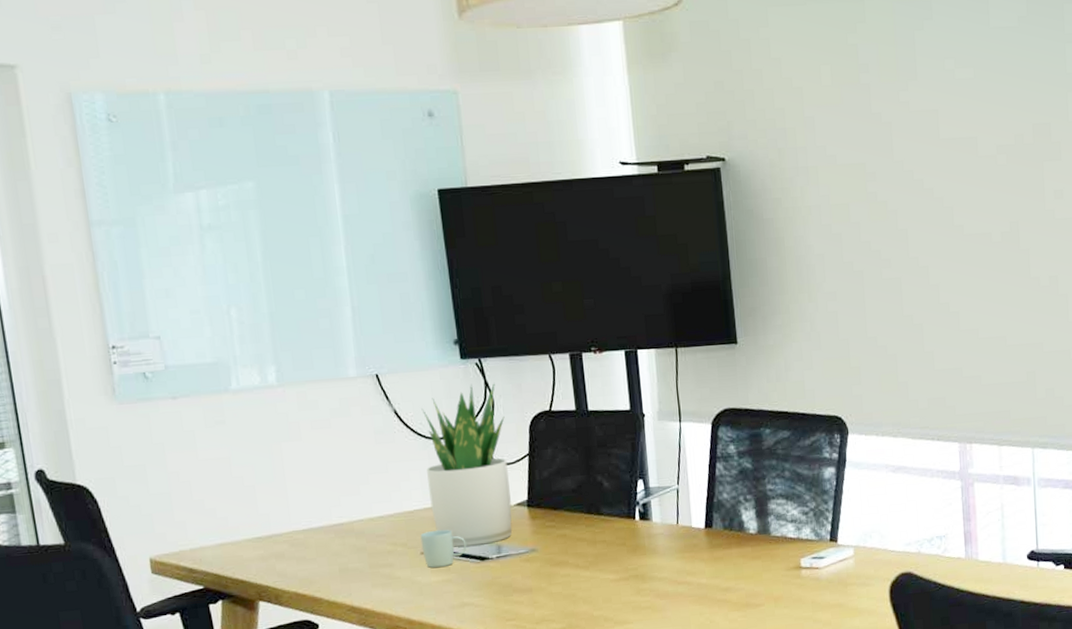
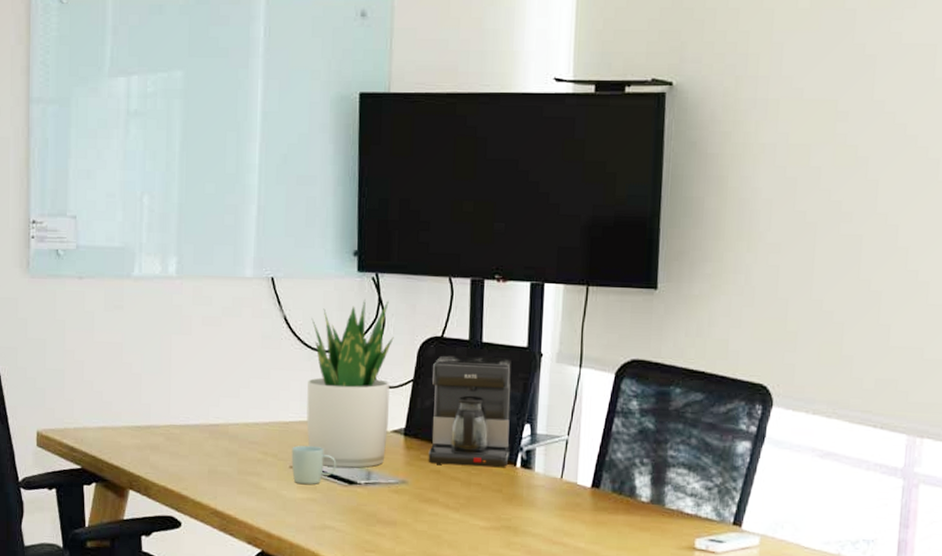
coffee maker: none [545,422,628,529] -> present [428,355,513,468]

